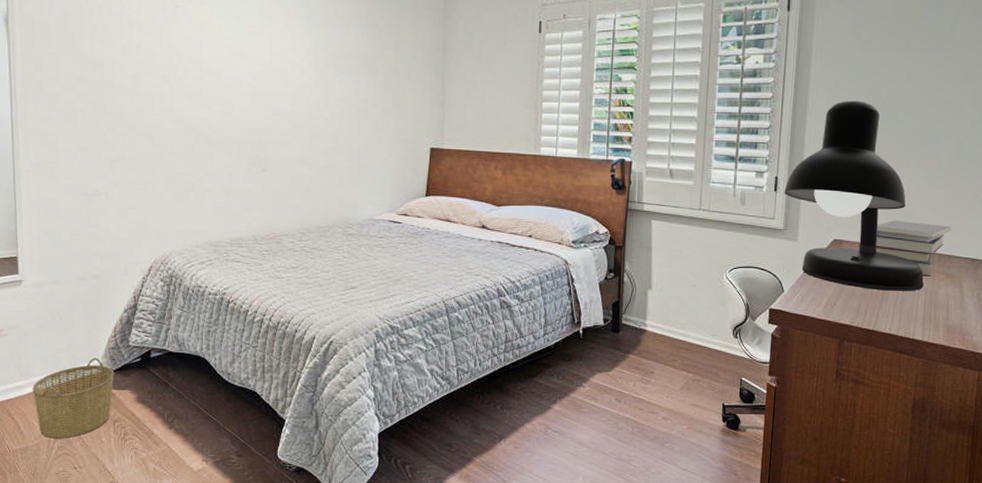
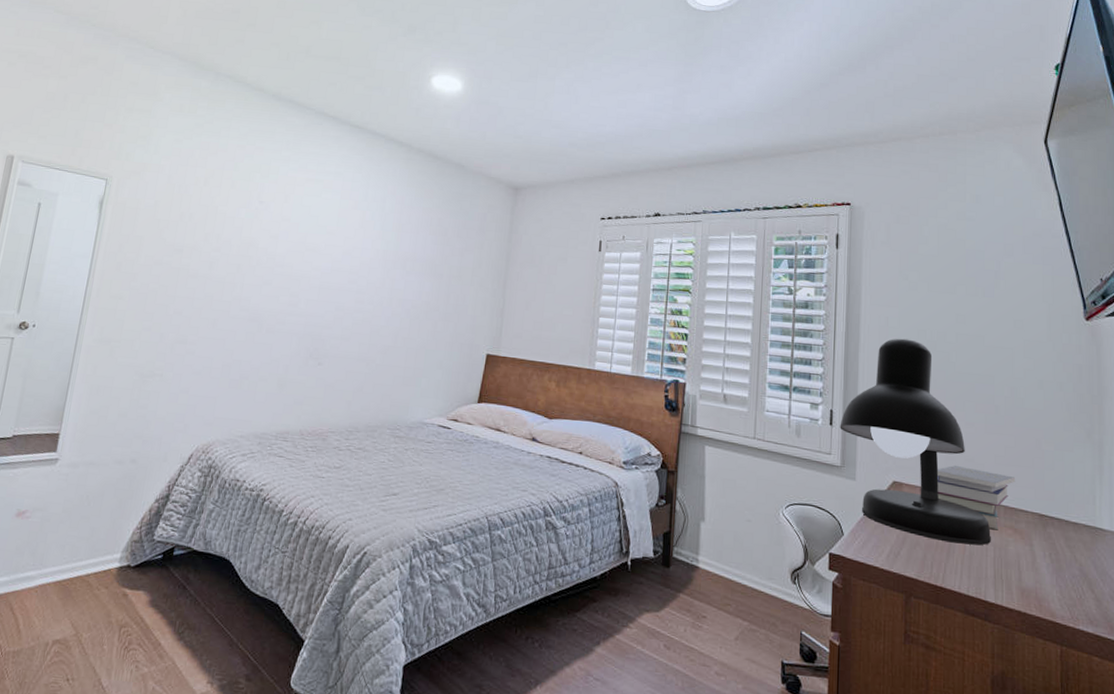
basket: present [32,357,115,439] -> none [38,550,132,643]

